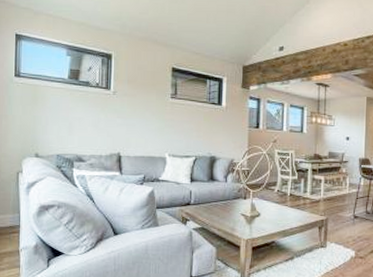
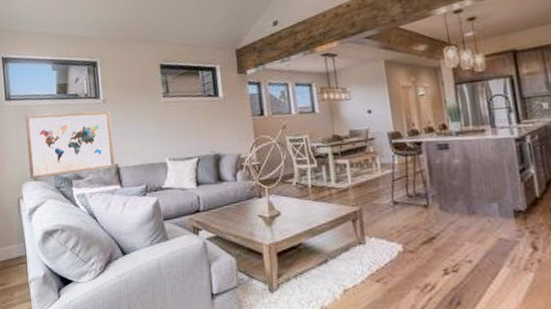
wall art: none [31,94,118,156] -> present [26,111,115,180]

